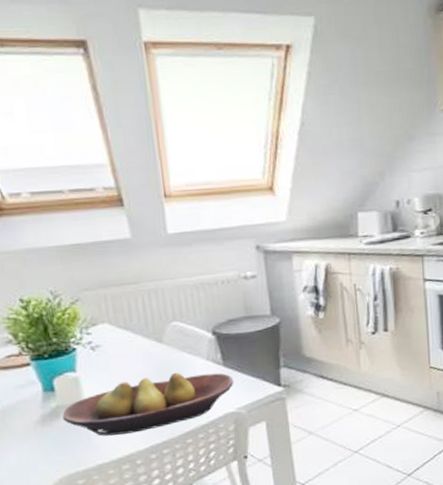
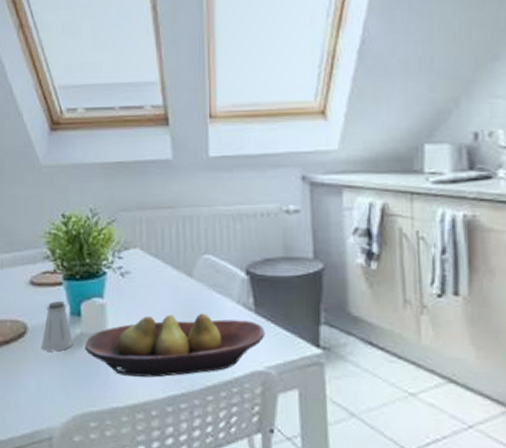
saltshaker: none [15,380,51,428] -> present [41,301,73,352]

